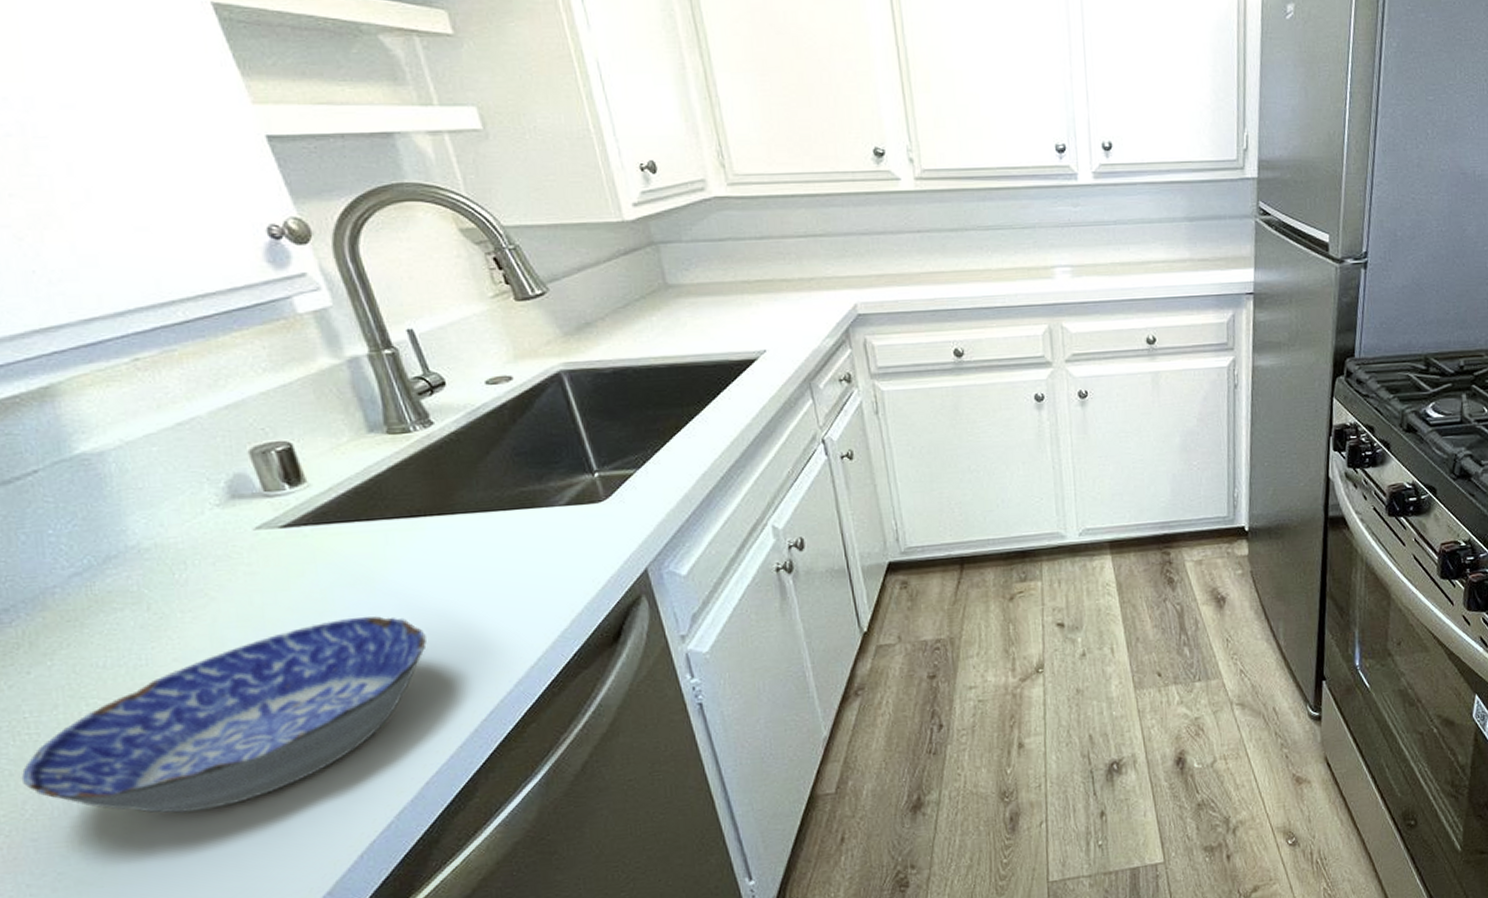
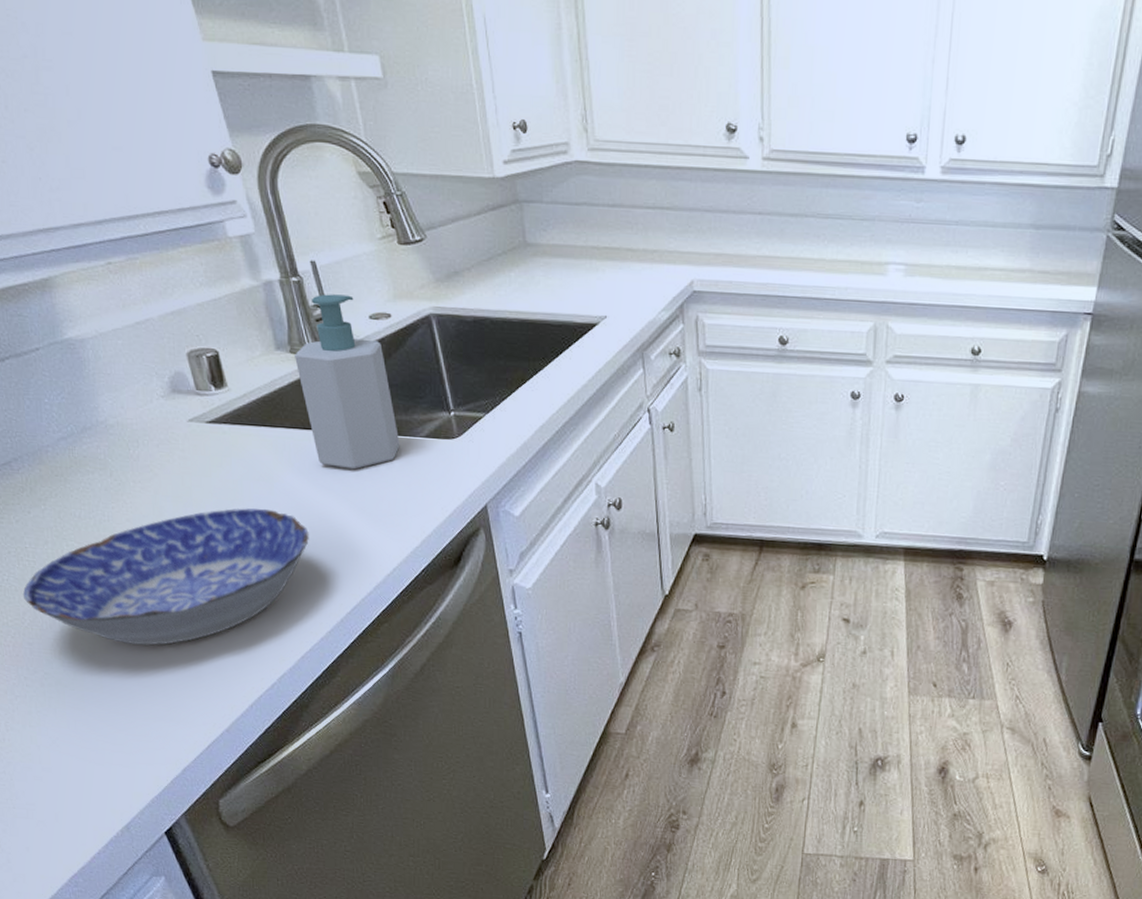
soap bottle: none [393,362,535,555] -> present [295,294,400,470]

